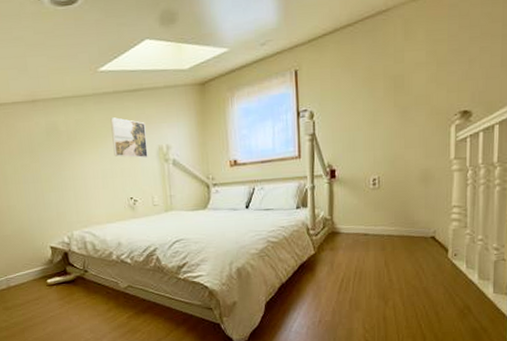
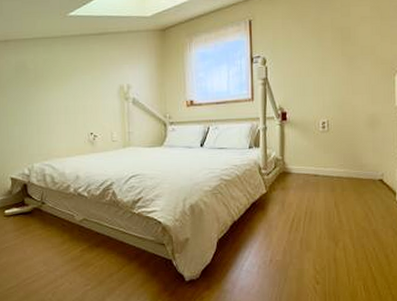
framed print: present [110,117,148,159] -> none [76,58,110,97]

